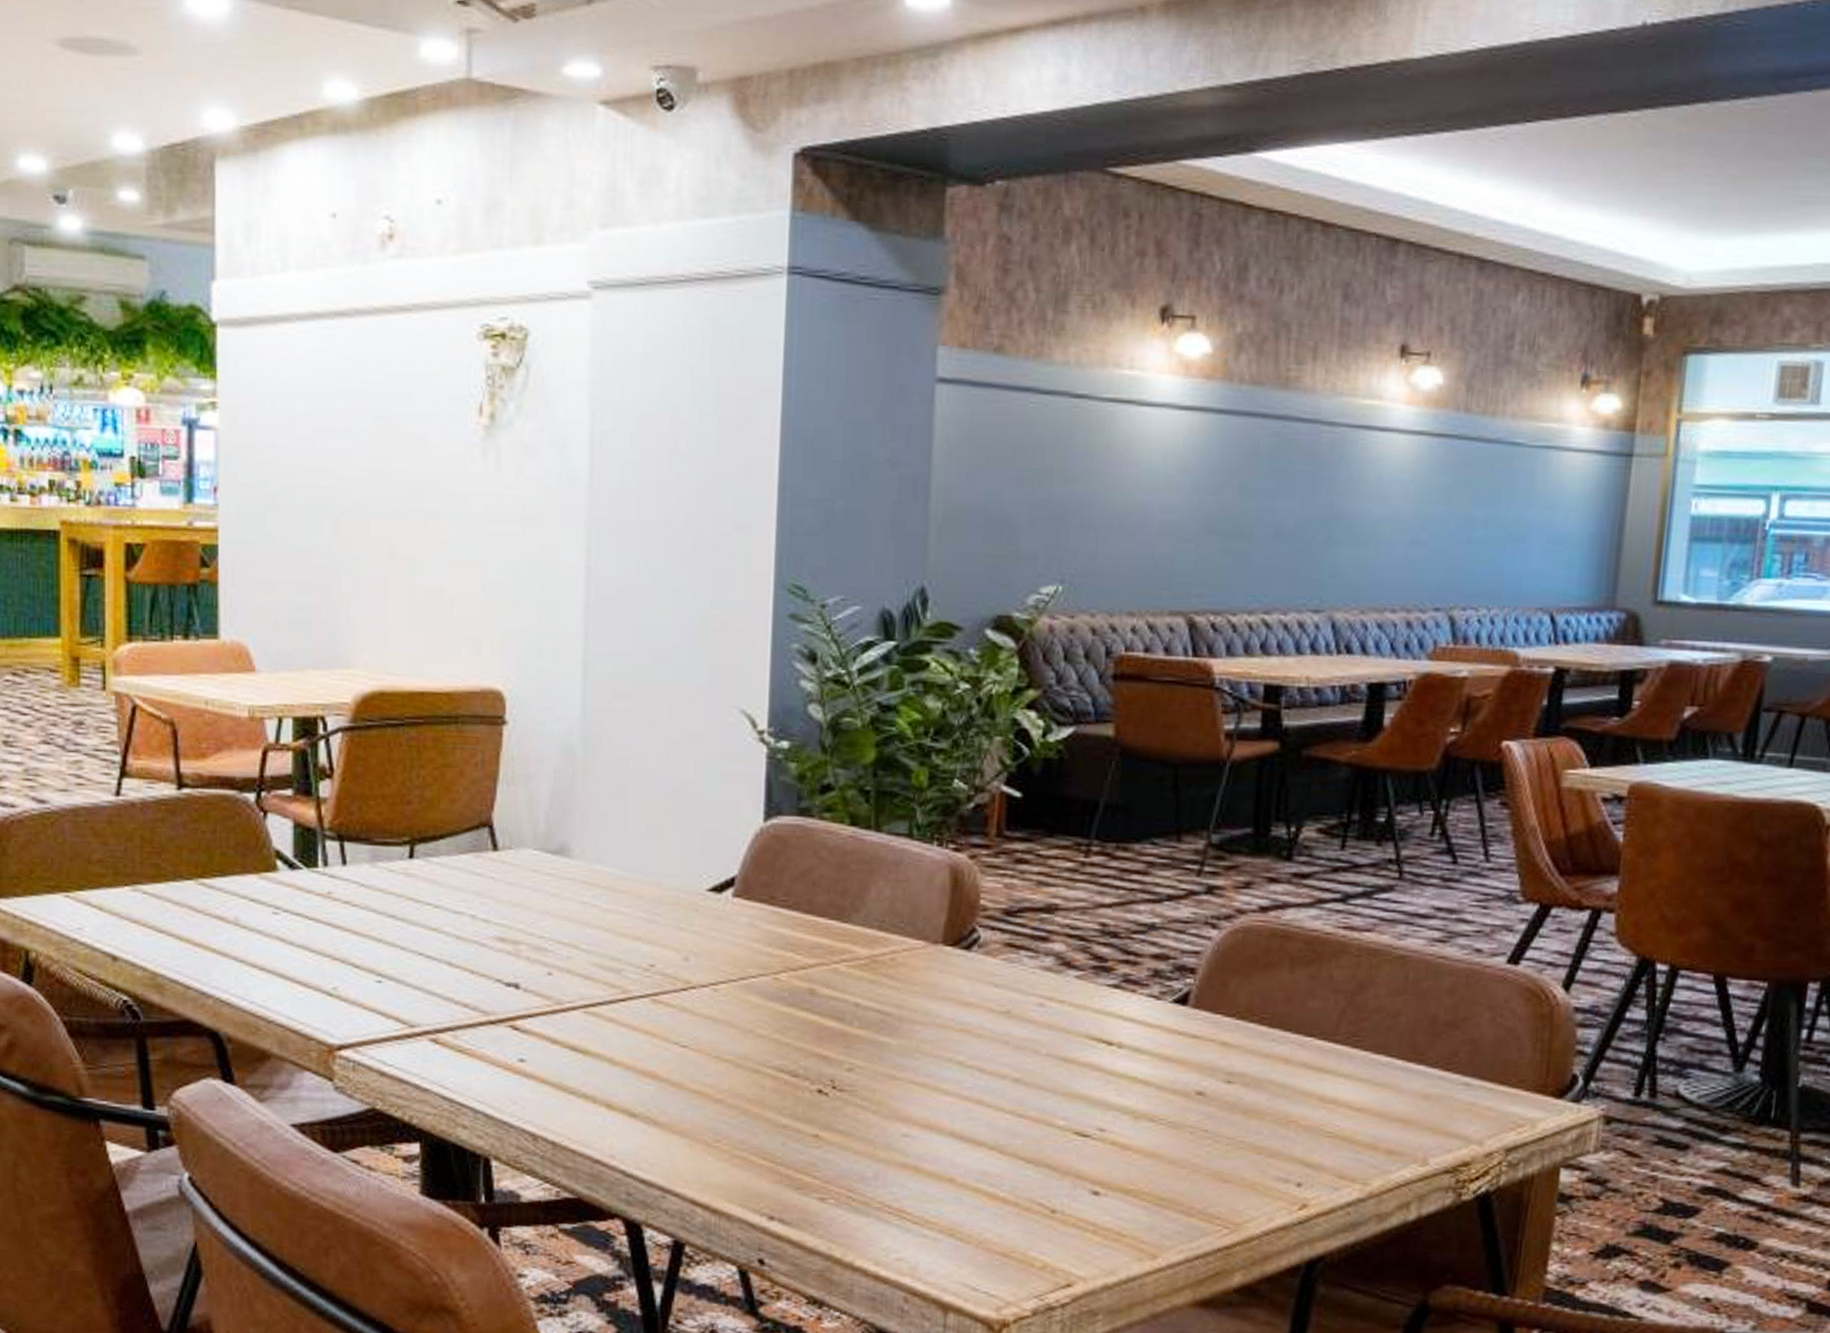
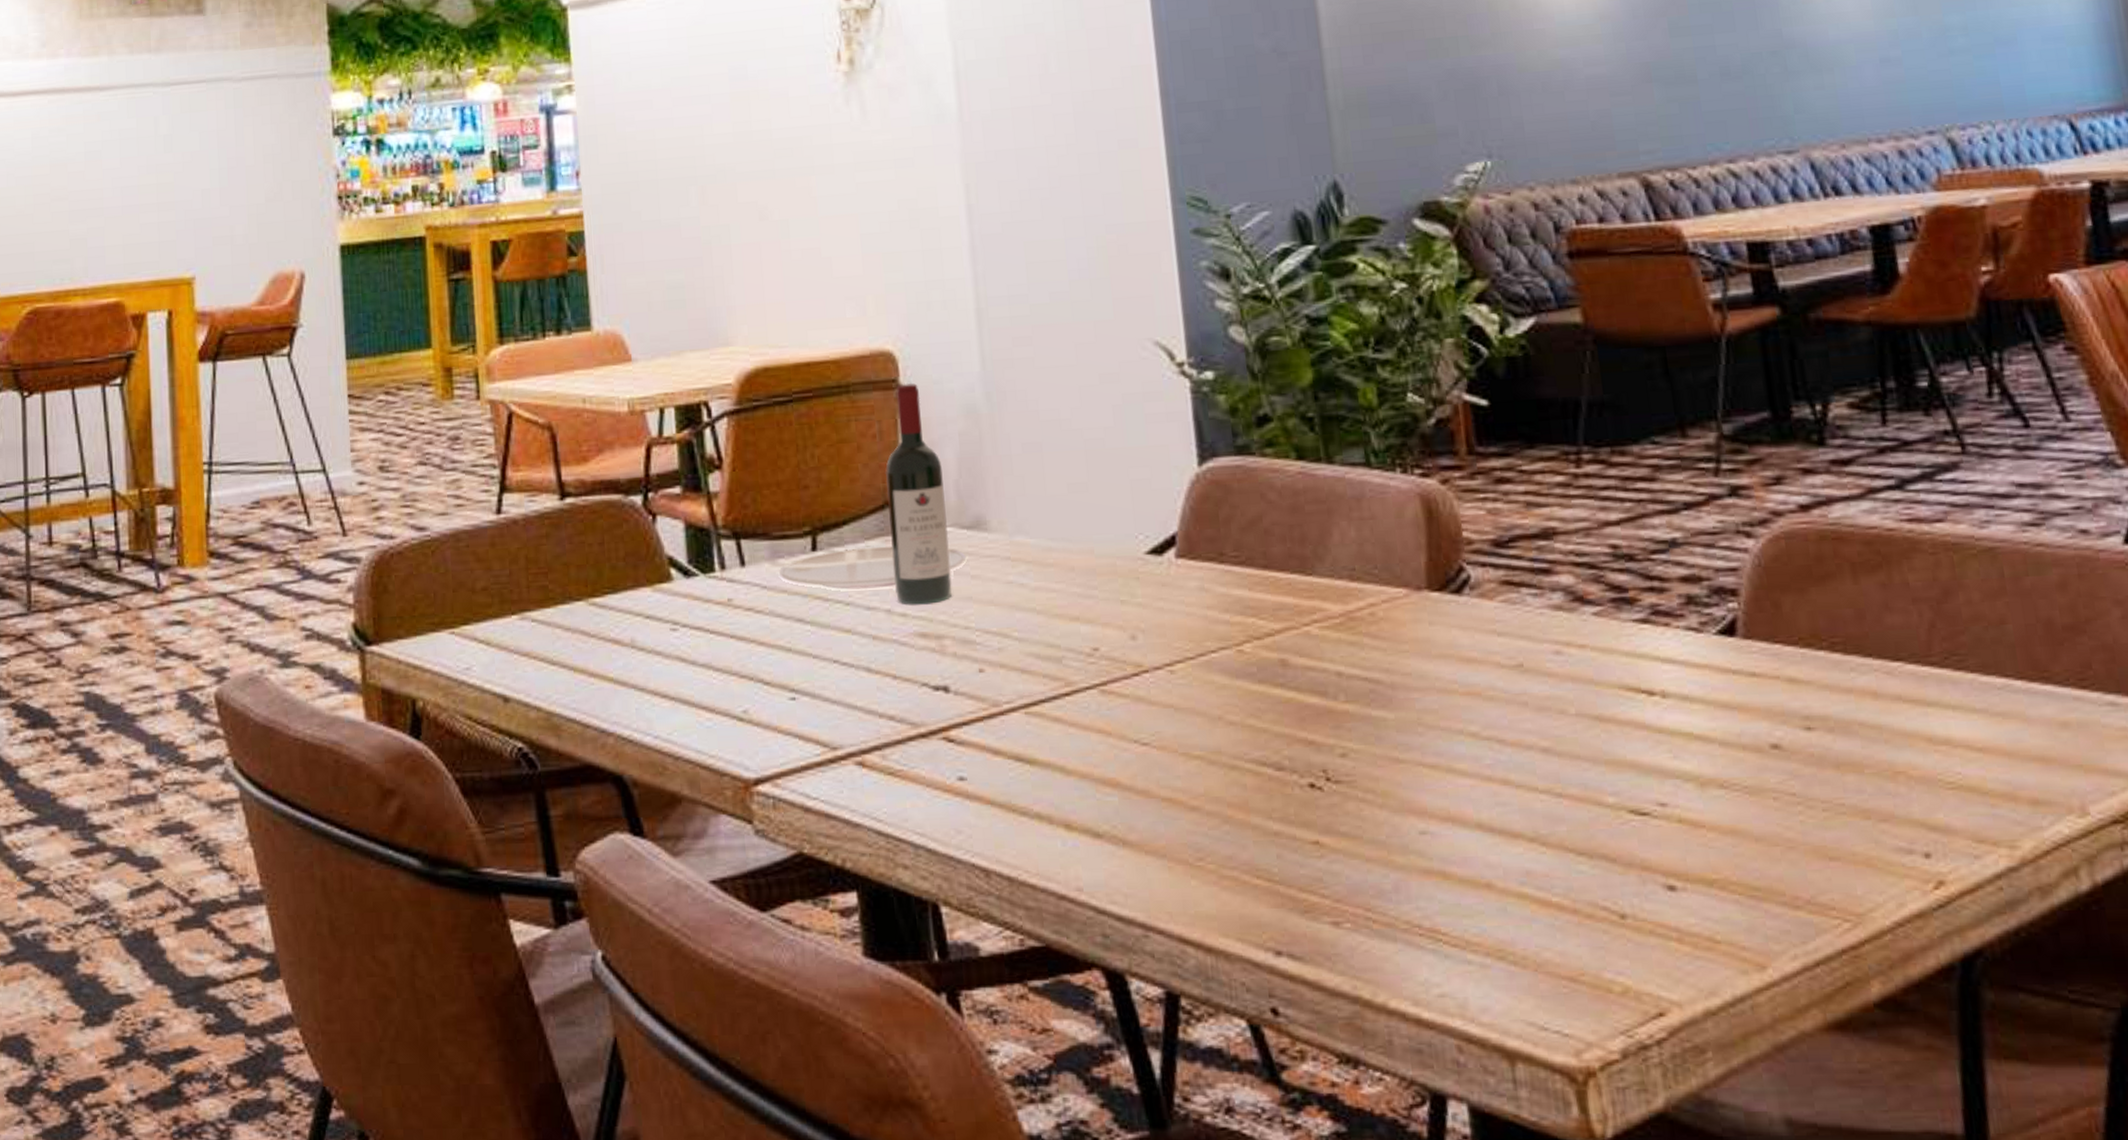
plate: none [377,860,548,896] -> present [779,546,967,590]
wine bottle: none [481,720,535,914] -> present [885,382,952,605]

